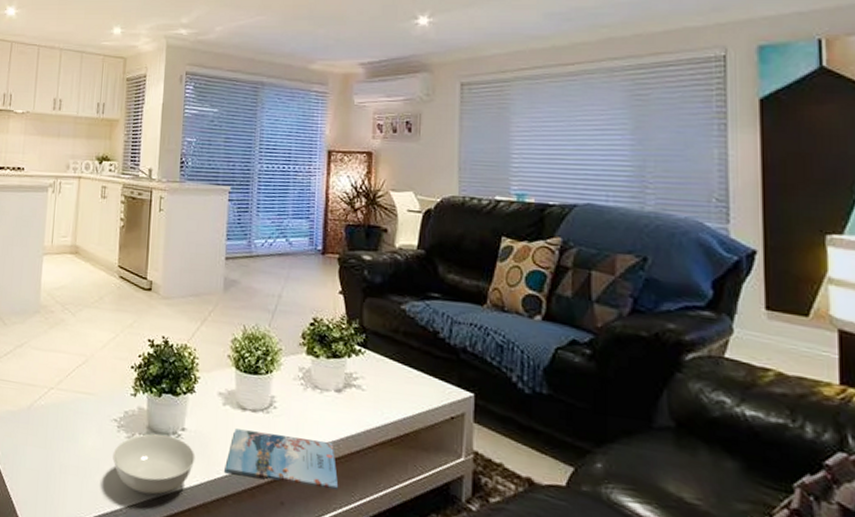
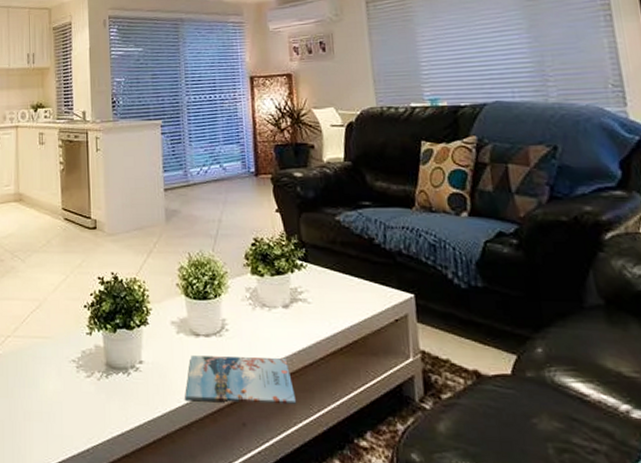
bowl: present [113,433,195,495] -> none [75,369,155,431]

